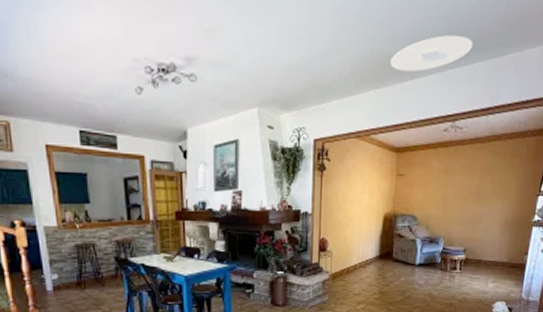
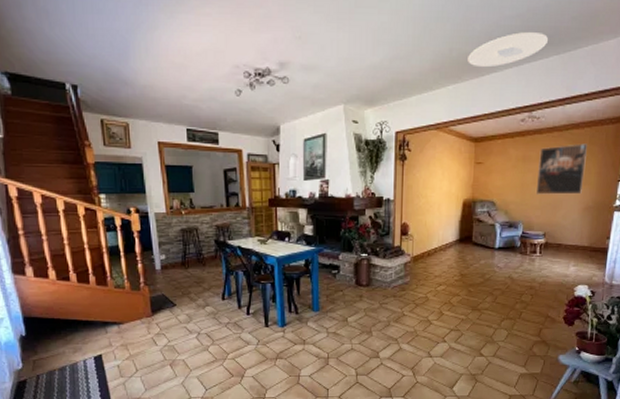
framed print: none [458,156,509,209] -> present [537,143,587,195]

